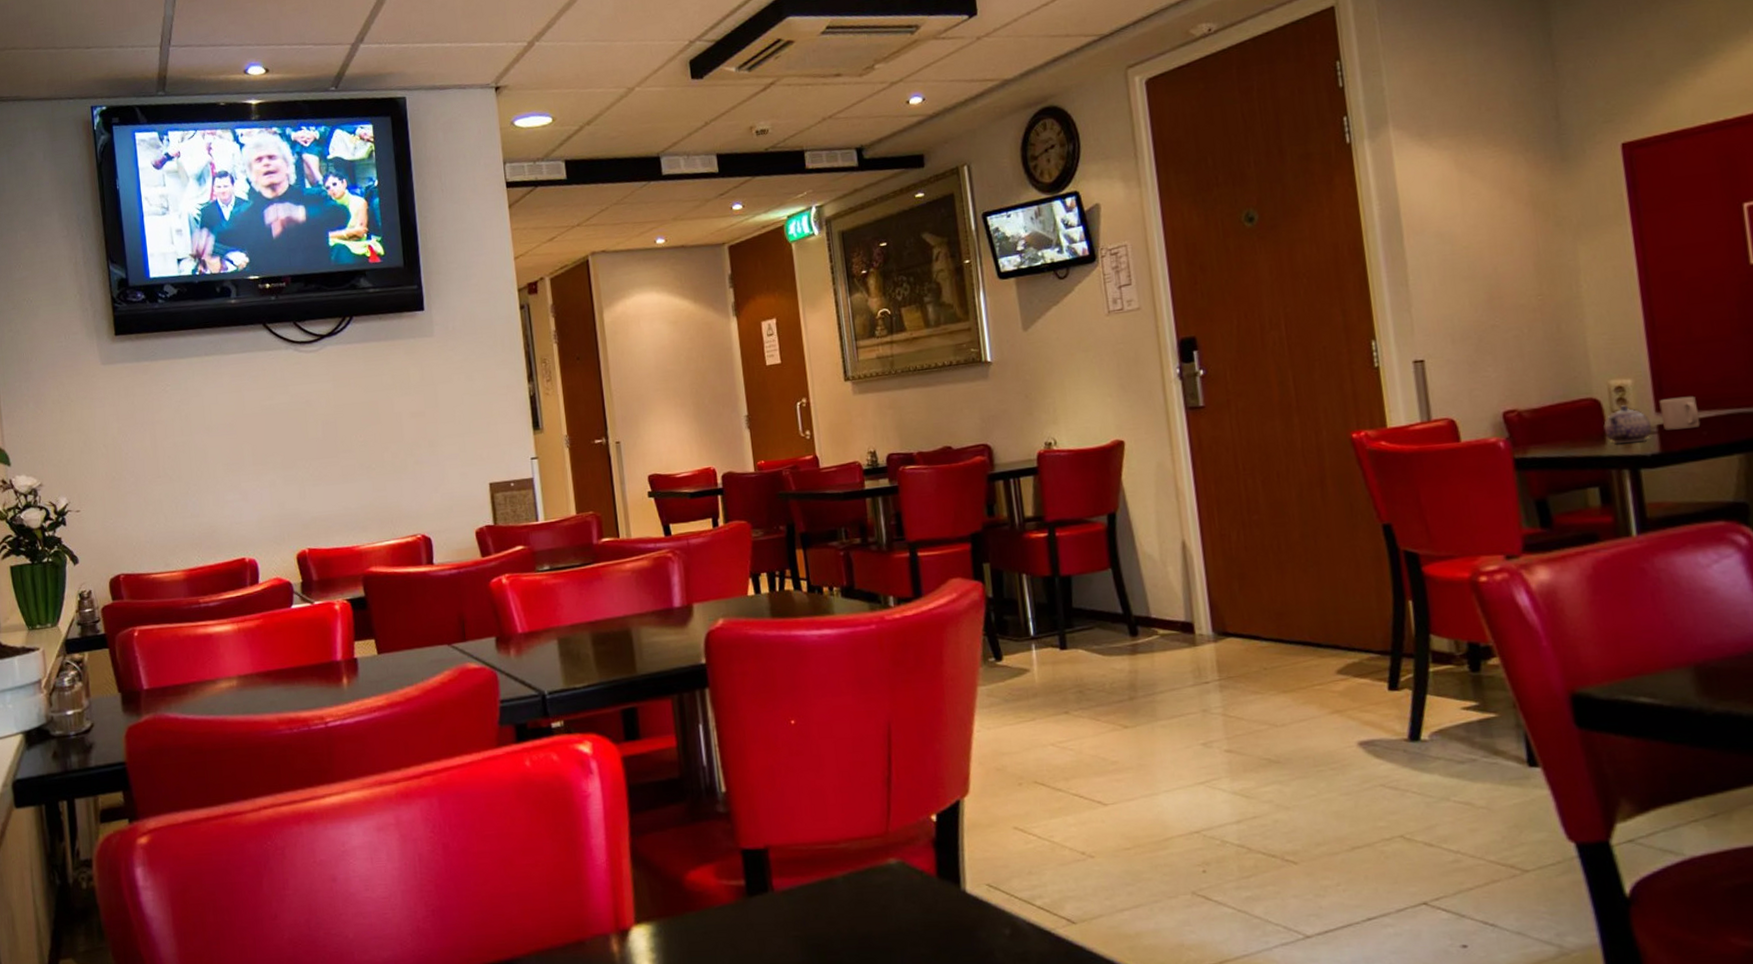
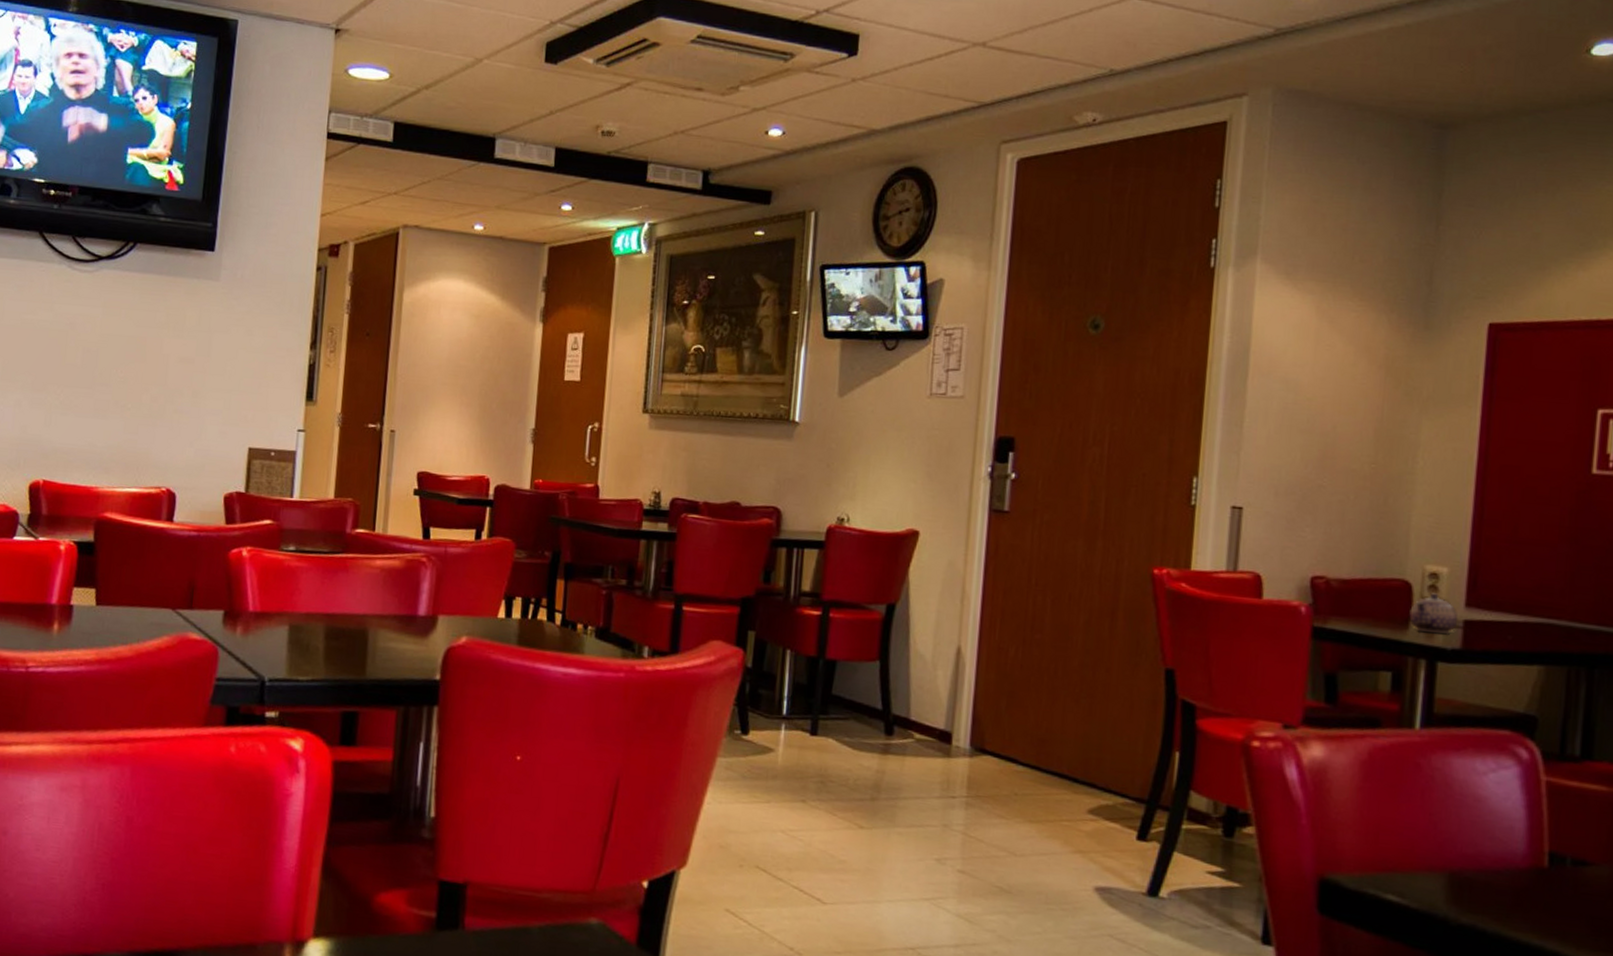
mug: present [1659,395,1701,431] -> none [1469,594,1509,631]

